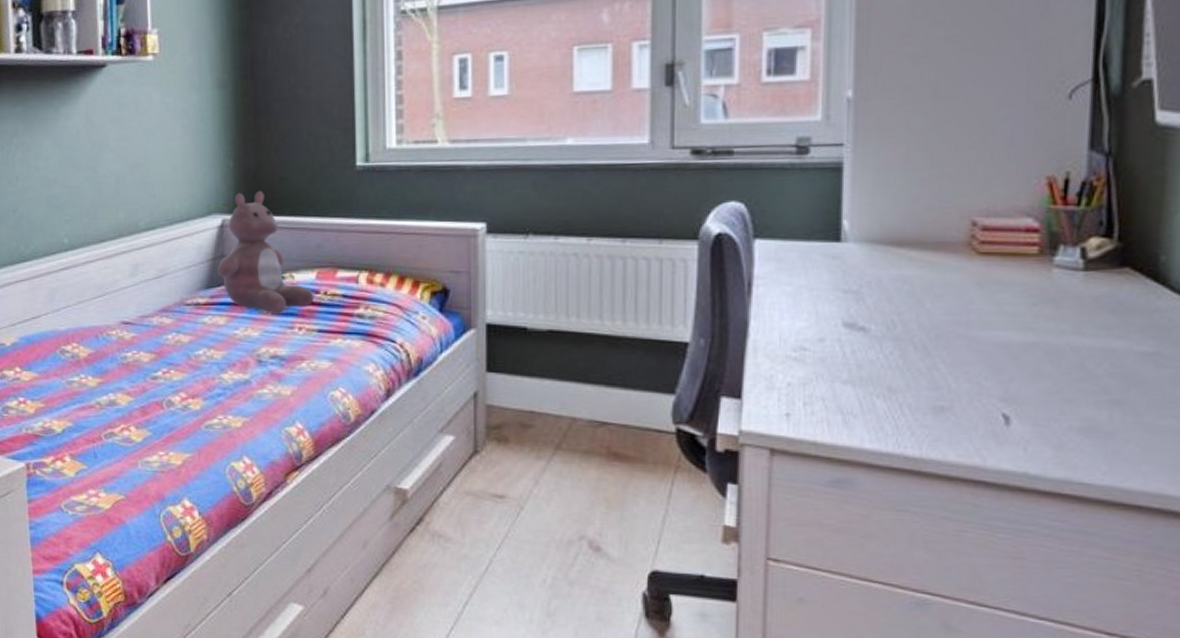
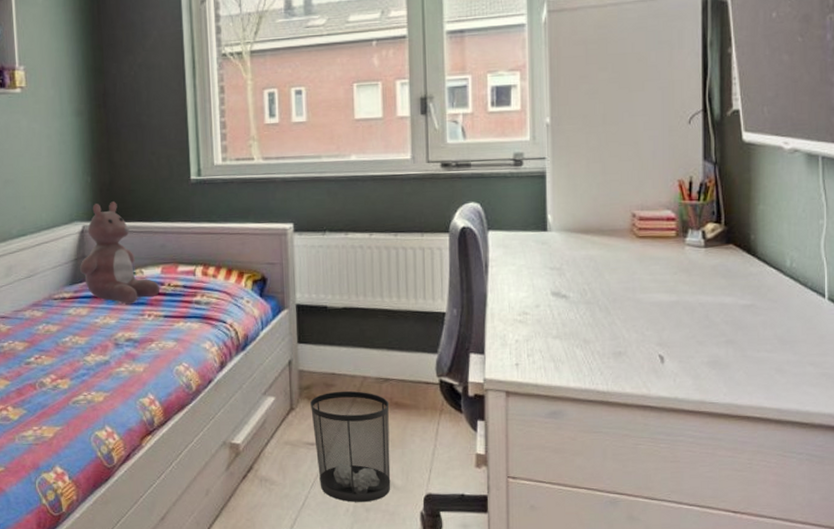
waste bin: none [499,434,606,573] -> present [309,390,391,502]

